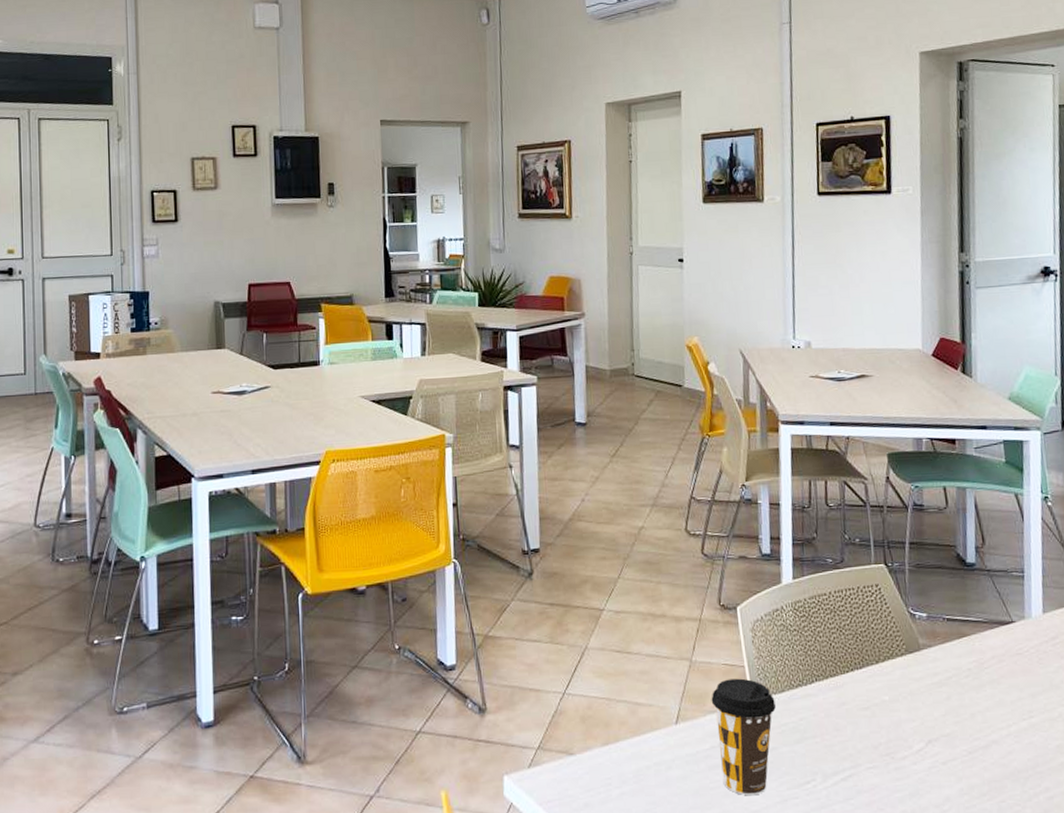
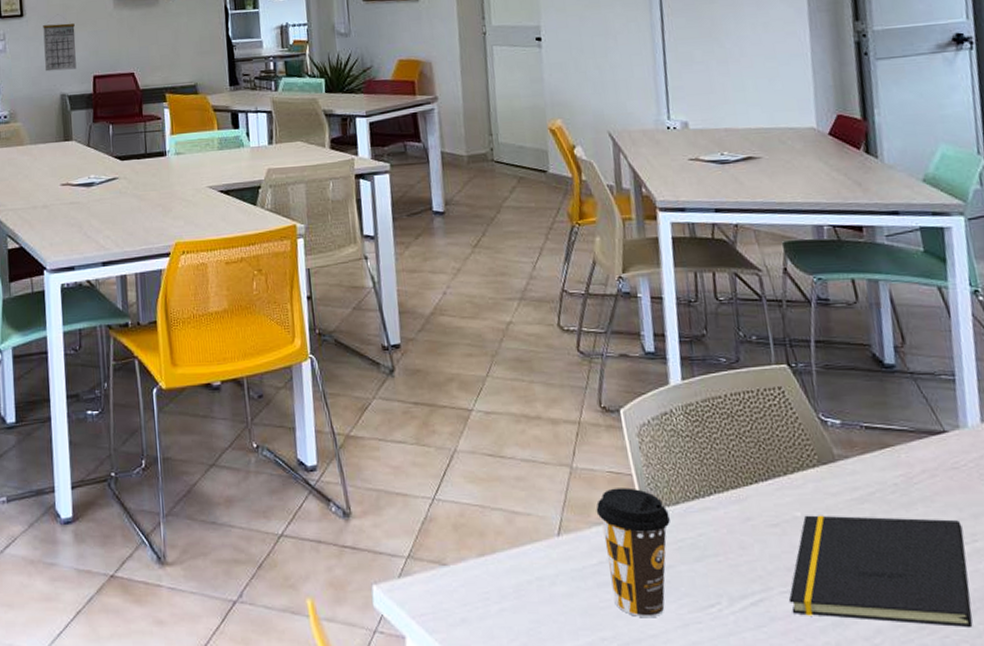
calendar: none [198,229,232,278] -> present [43,22,76,72]
notepad: none [873,698,1025,793] -> present [788,515,973,629]

